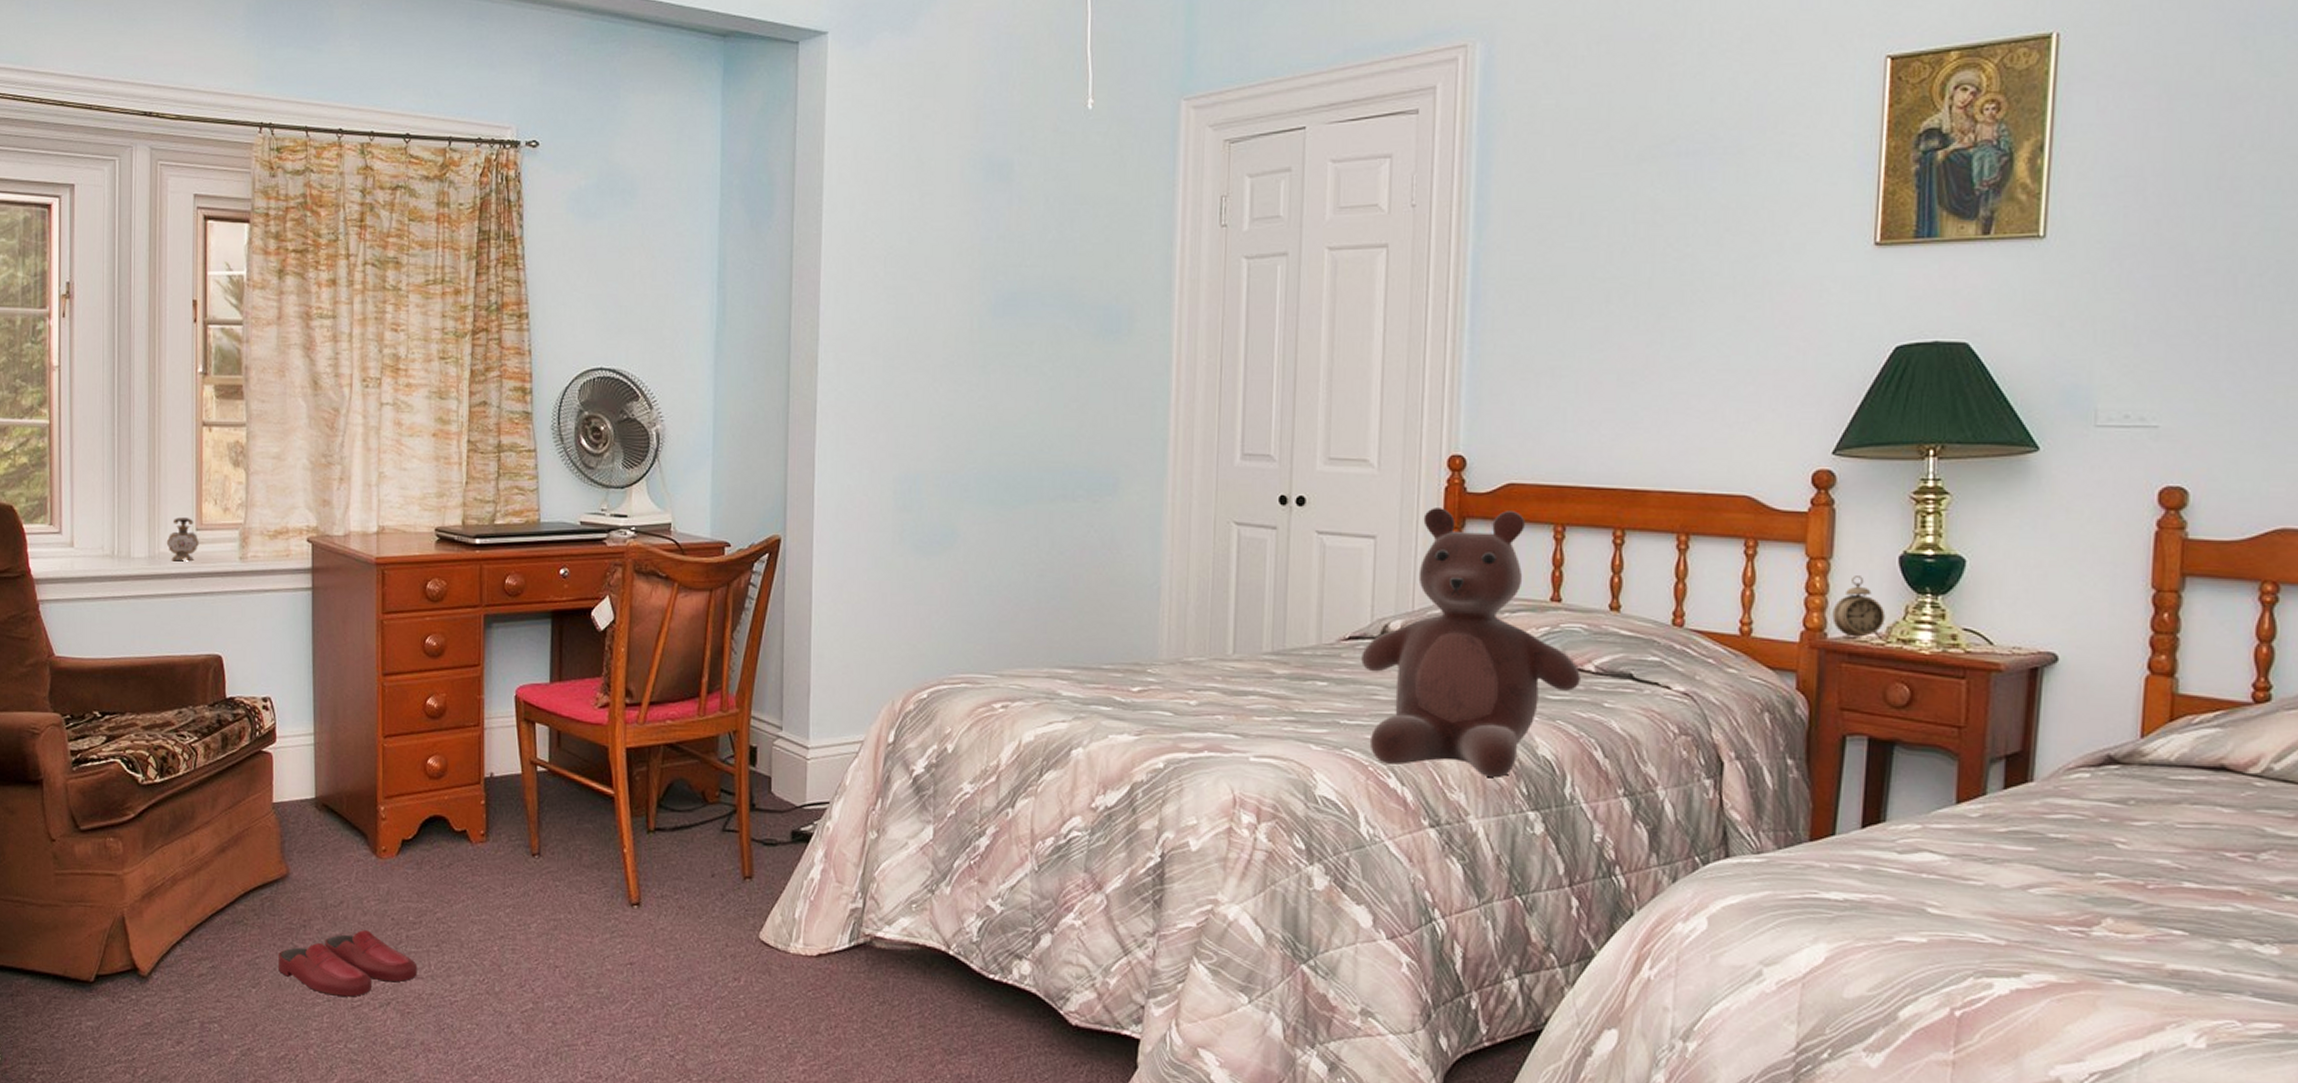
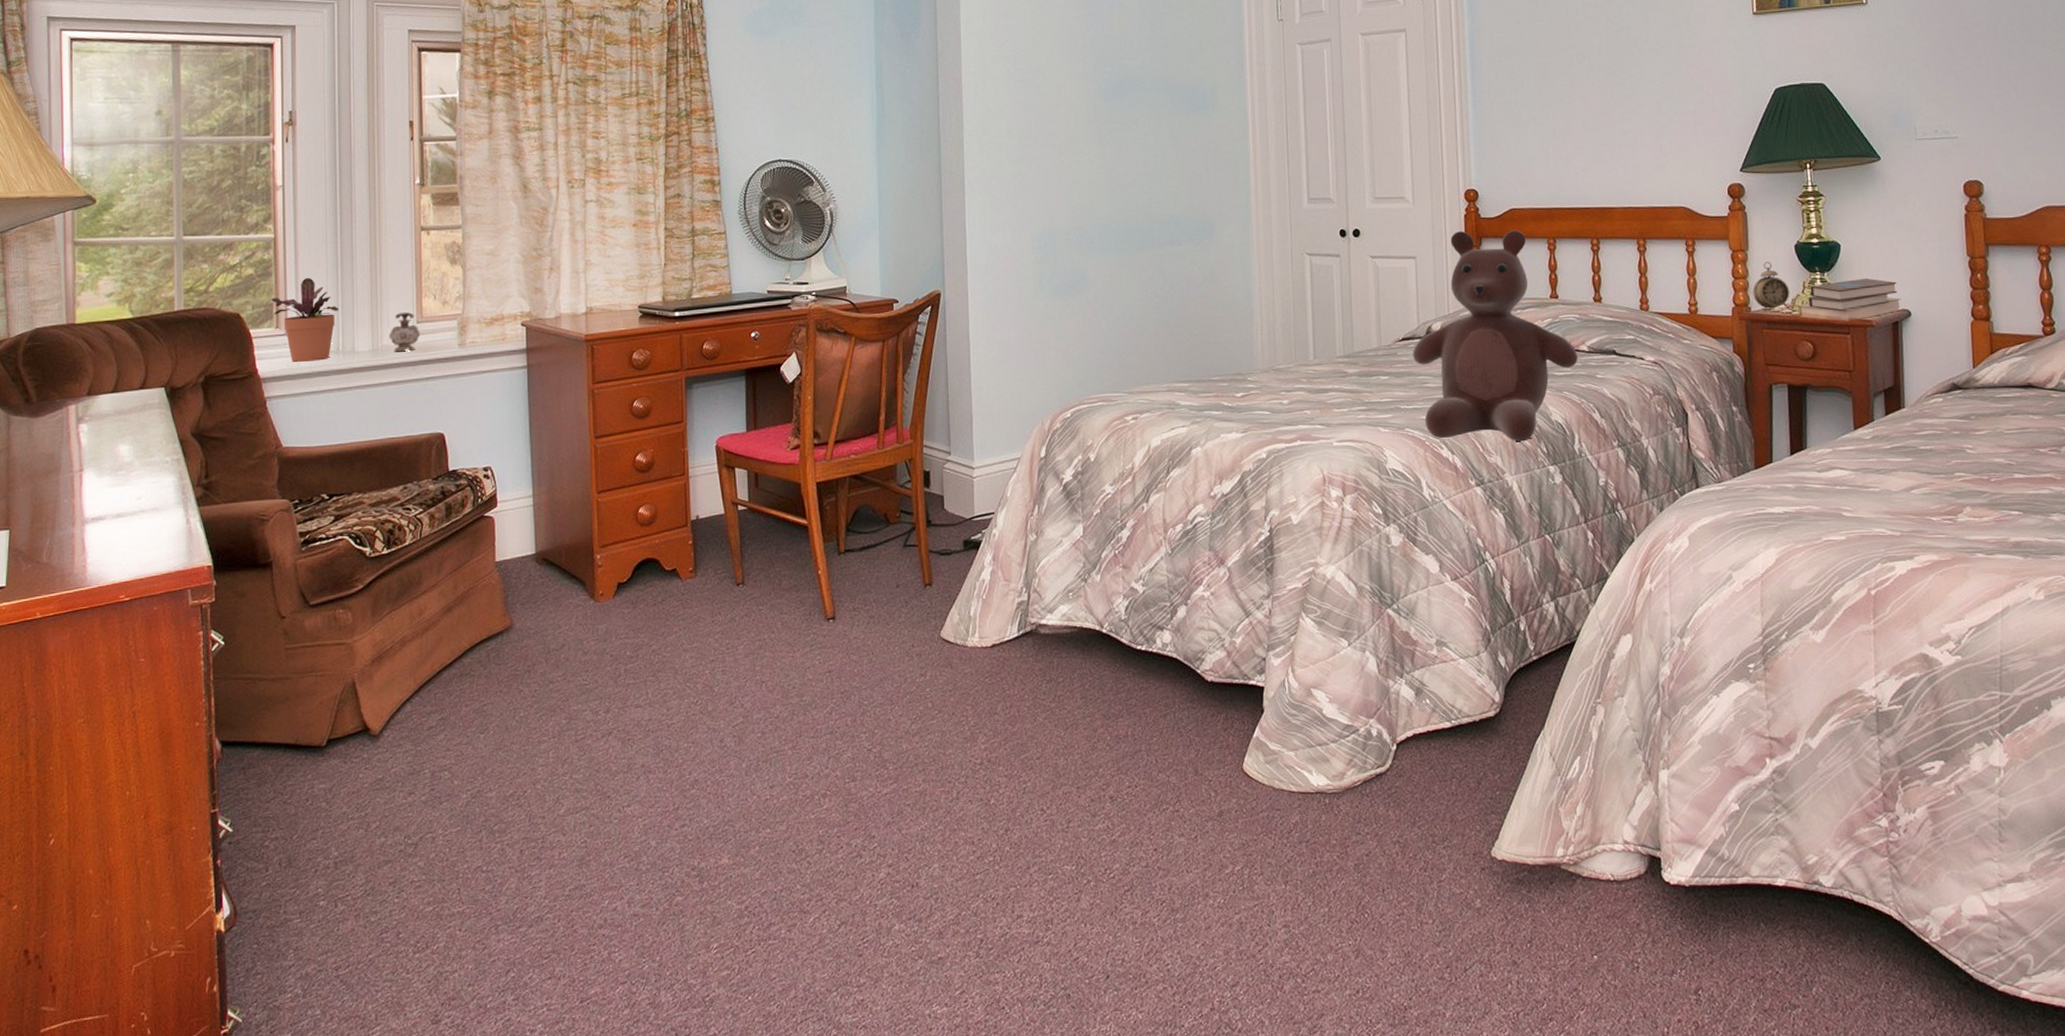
potted plant: none [46,470,115,565] -> present [271,277,339,363]
slippers: present [278,930,417,997] -> none [505,668,636,732]
books: none [1893,606,2046,663] -> present [1797,278,1902,322]

